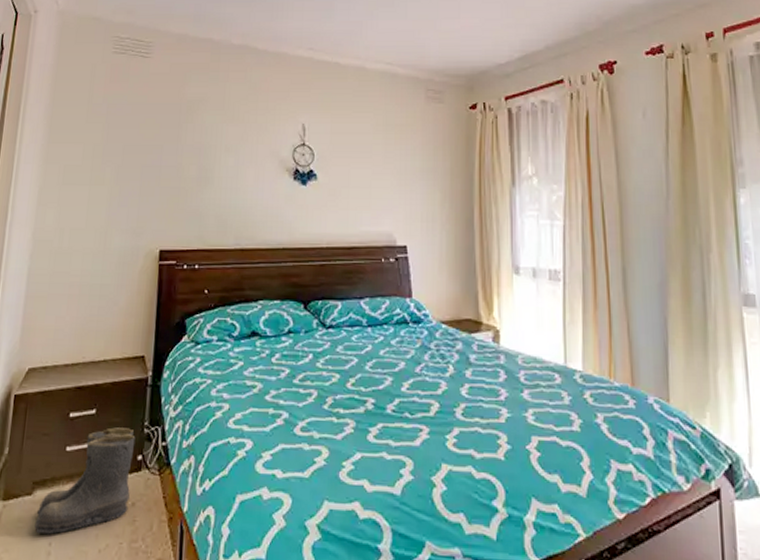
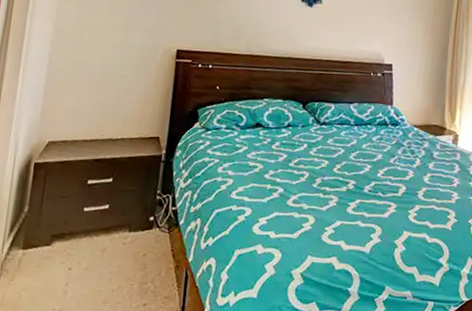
boots: present [34,427,136,535] -> none [53,194,148,278]

